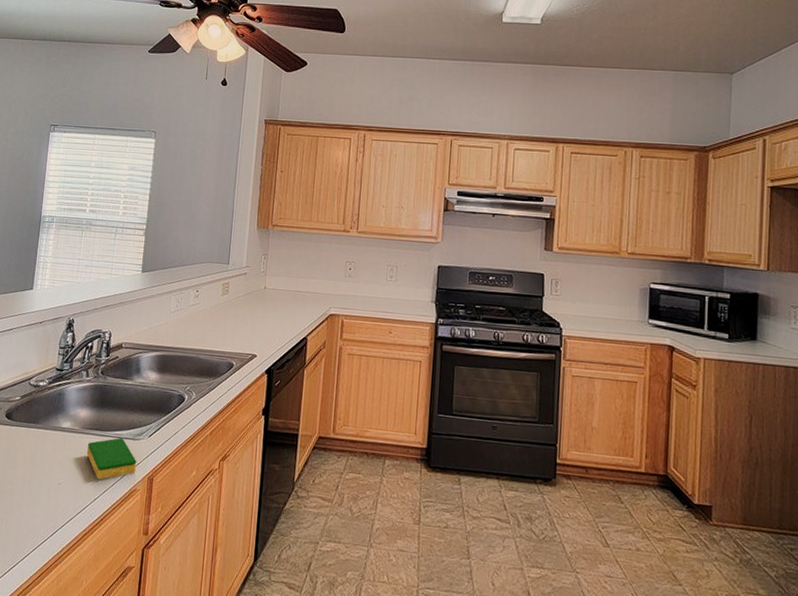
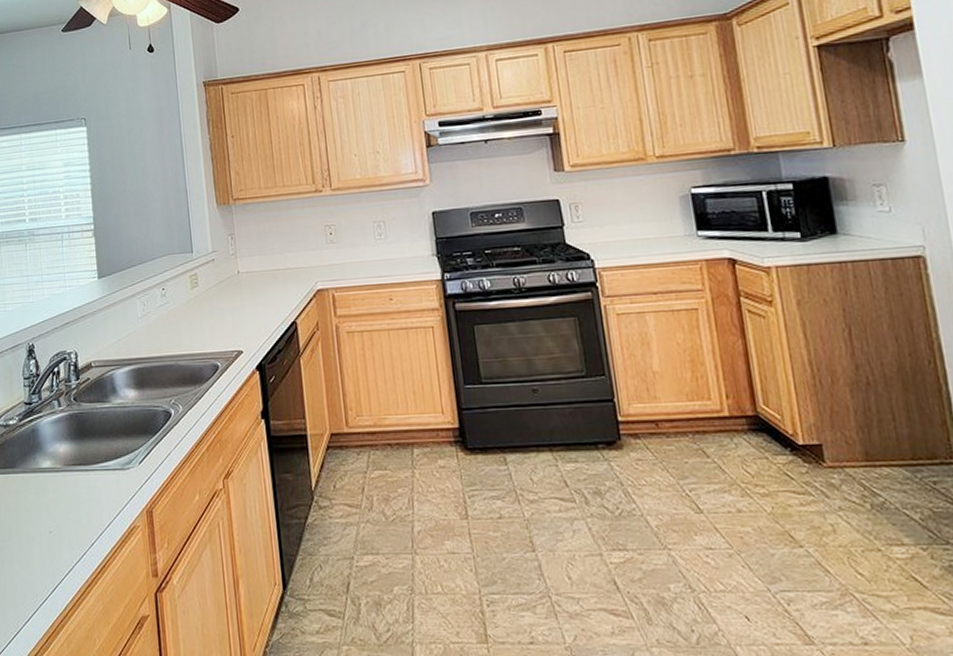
dish sponge: present [86,437,137,480] -> none [73,469,132,522]

